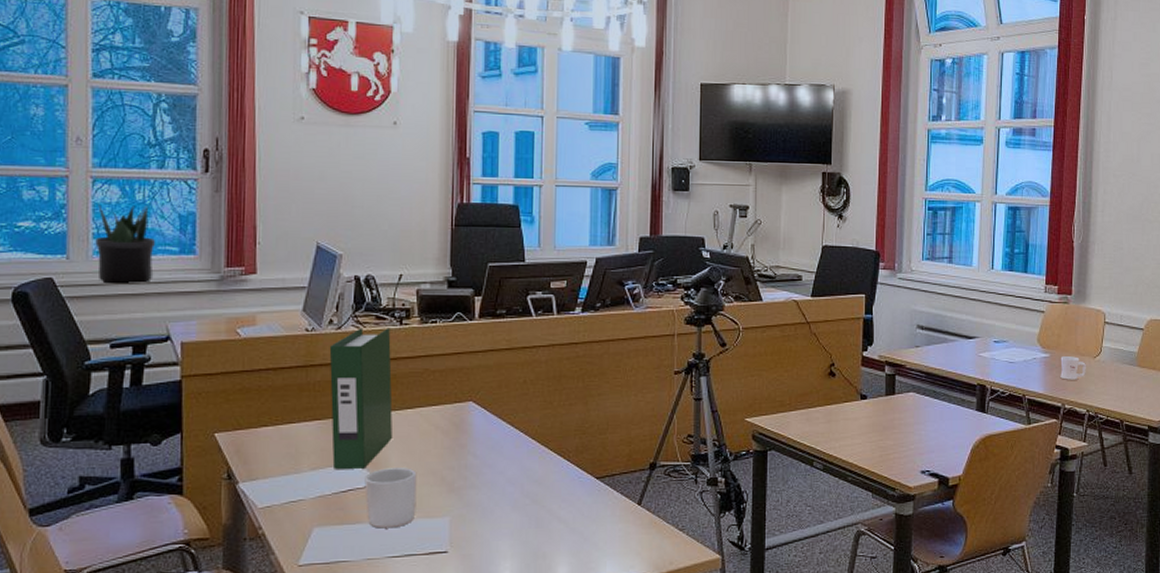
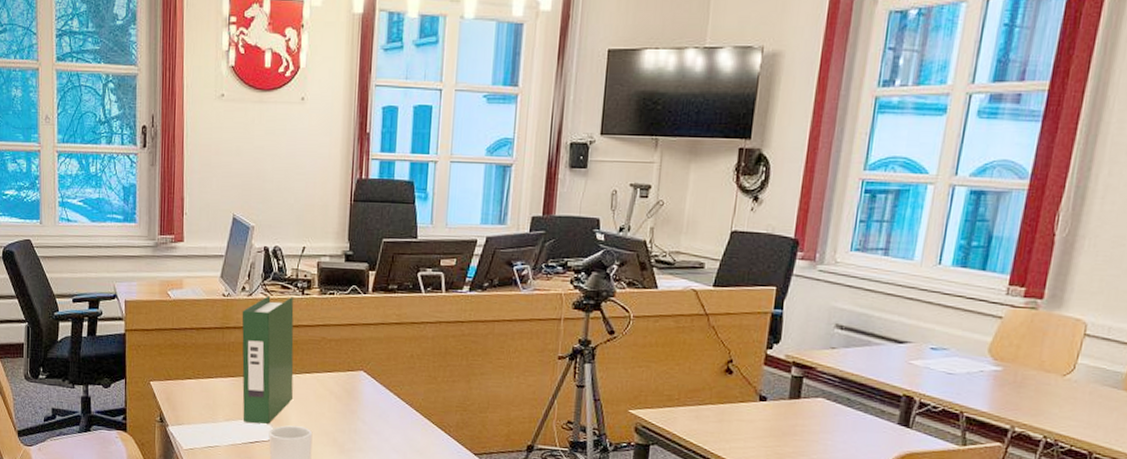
planter: present [95,203,155,285] -> none [60,175,105,248]
mug: present [1060,356,1086,380] -> none [1013,371,1051,400]

